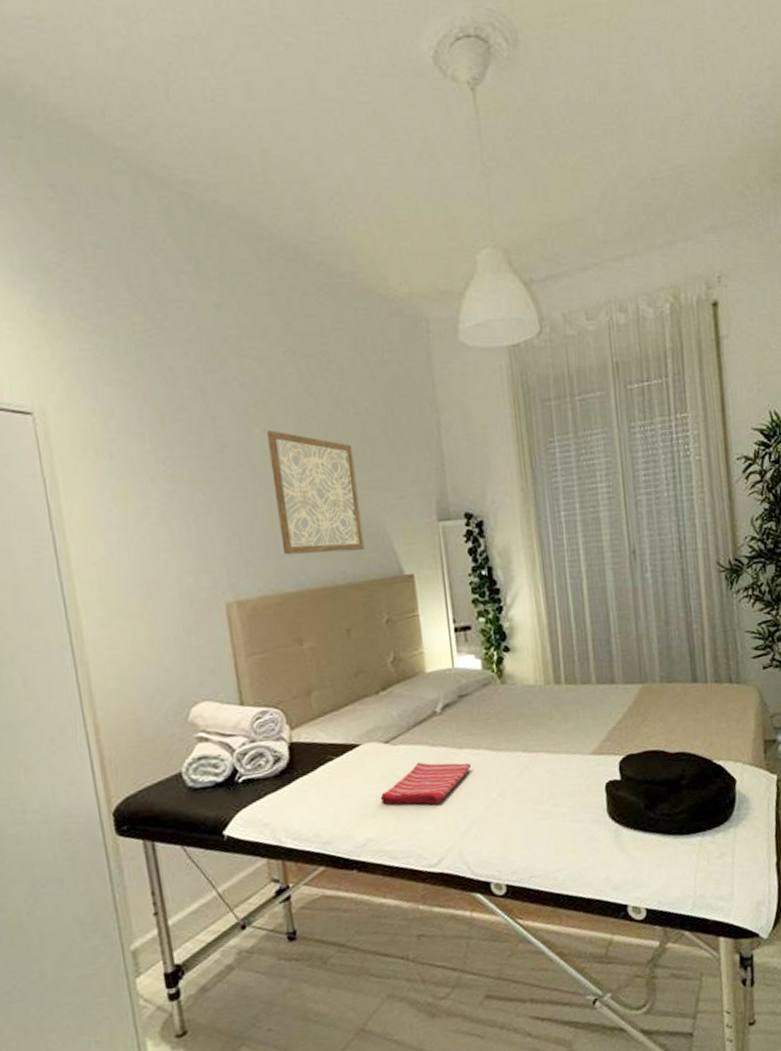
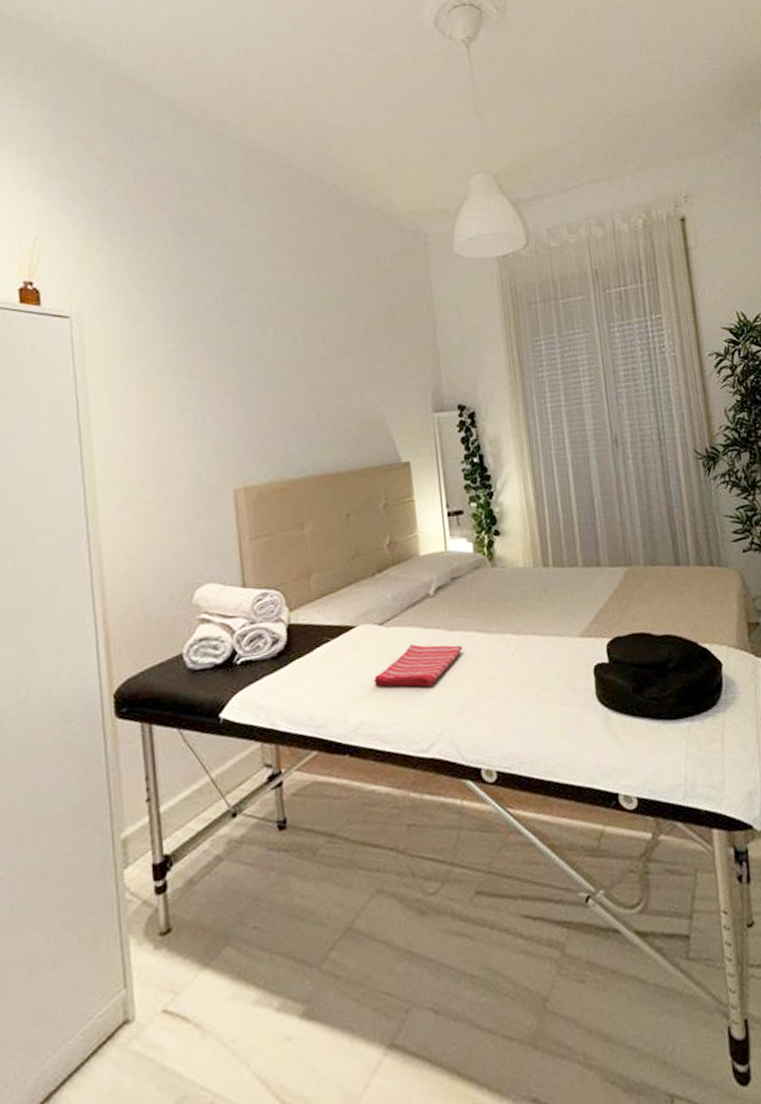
wall art: present [267,430,365,555] -> none [279,331,365,444]

